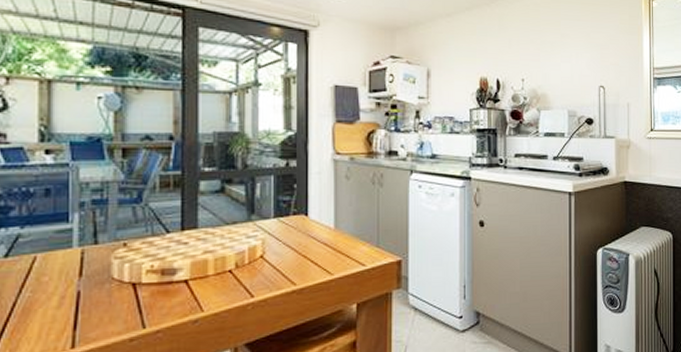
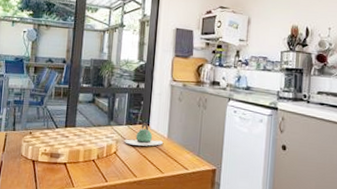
teapot: none [273,212,329,243] -> present [124,123,163,146]

